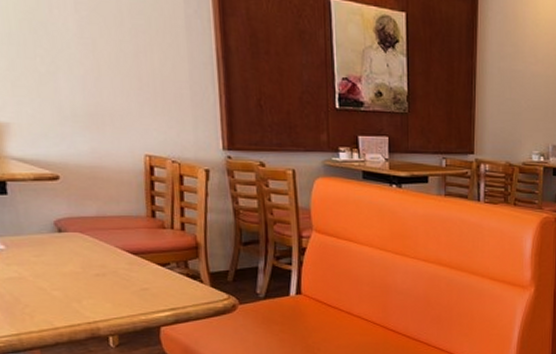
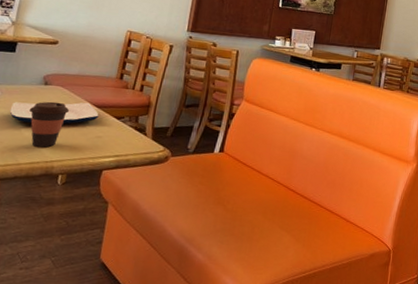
plate: none [23,249,138,280] -> present [9,102,99,124]
coffee cup: none [48,252,100,307] -> present [28,101,70,148]

